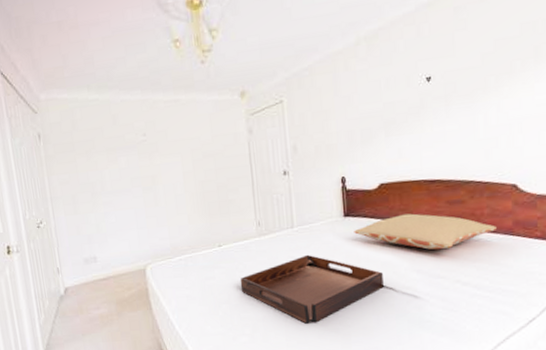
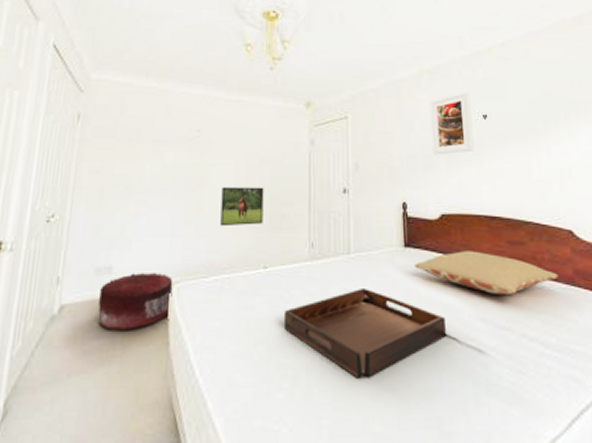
pouf: none [91,258,149,302] -> present [97,273,173,329]
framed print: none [173,178,214,217] -> present [220,186,264,227]
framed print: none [368,54,416,127] -> present [430,91,474,155]

